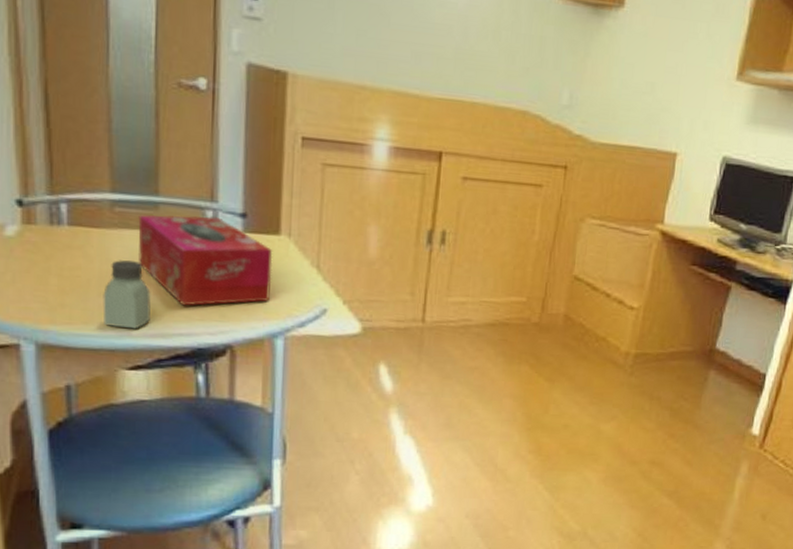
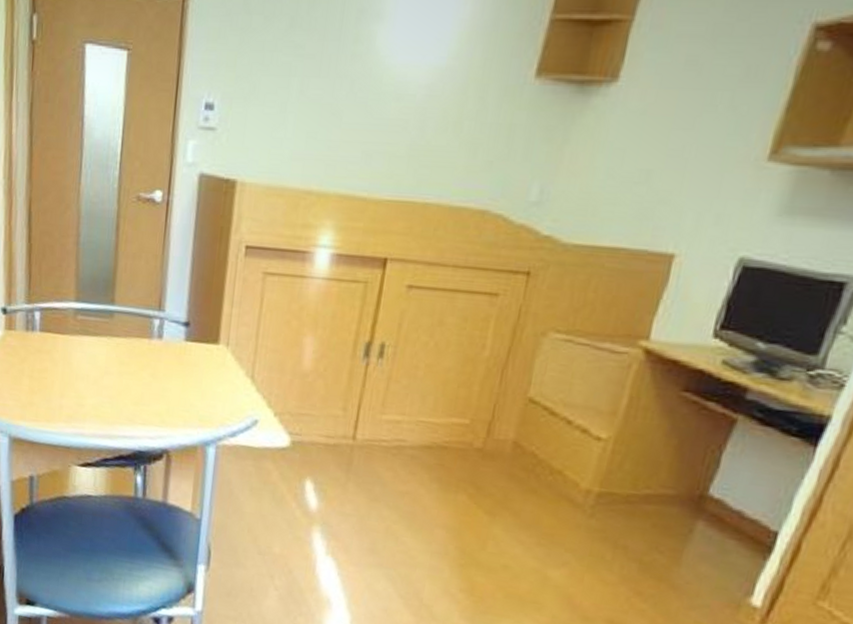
saltshaker: present [103,260,151,329] -> none [62,364,102,429]
tissue box: present [138,215,273,306] -> none [94,322,211,411]

